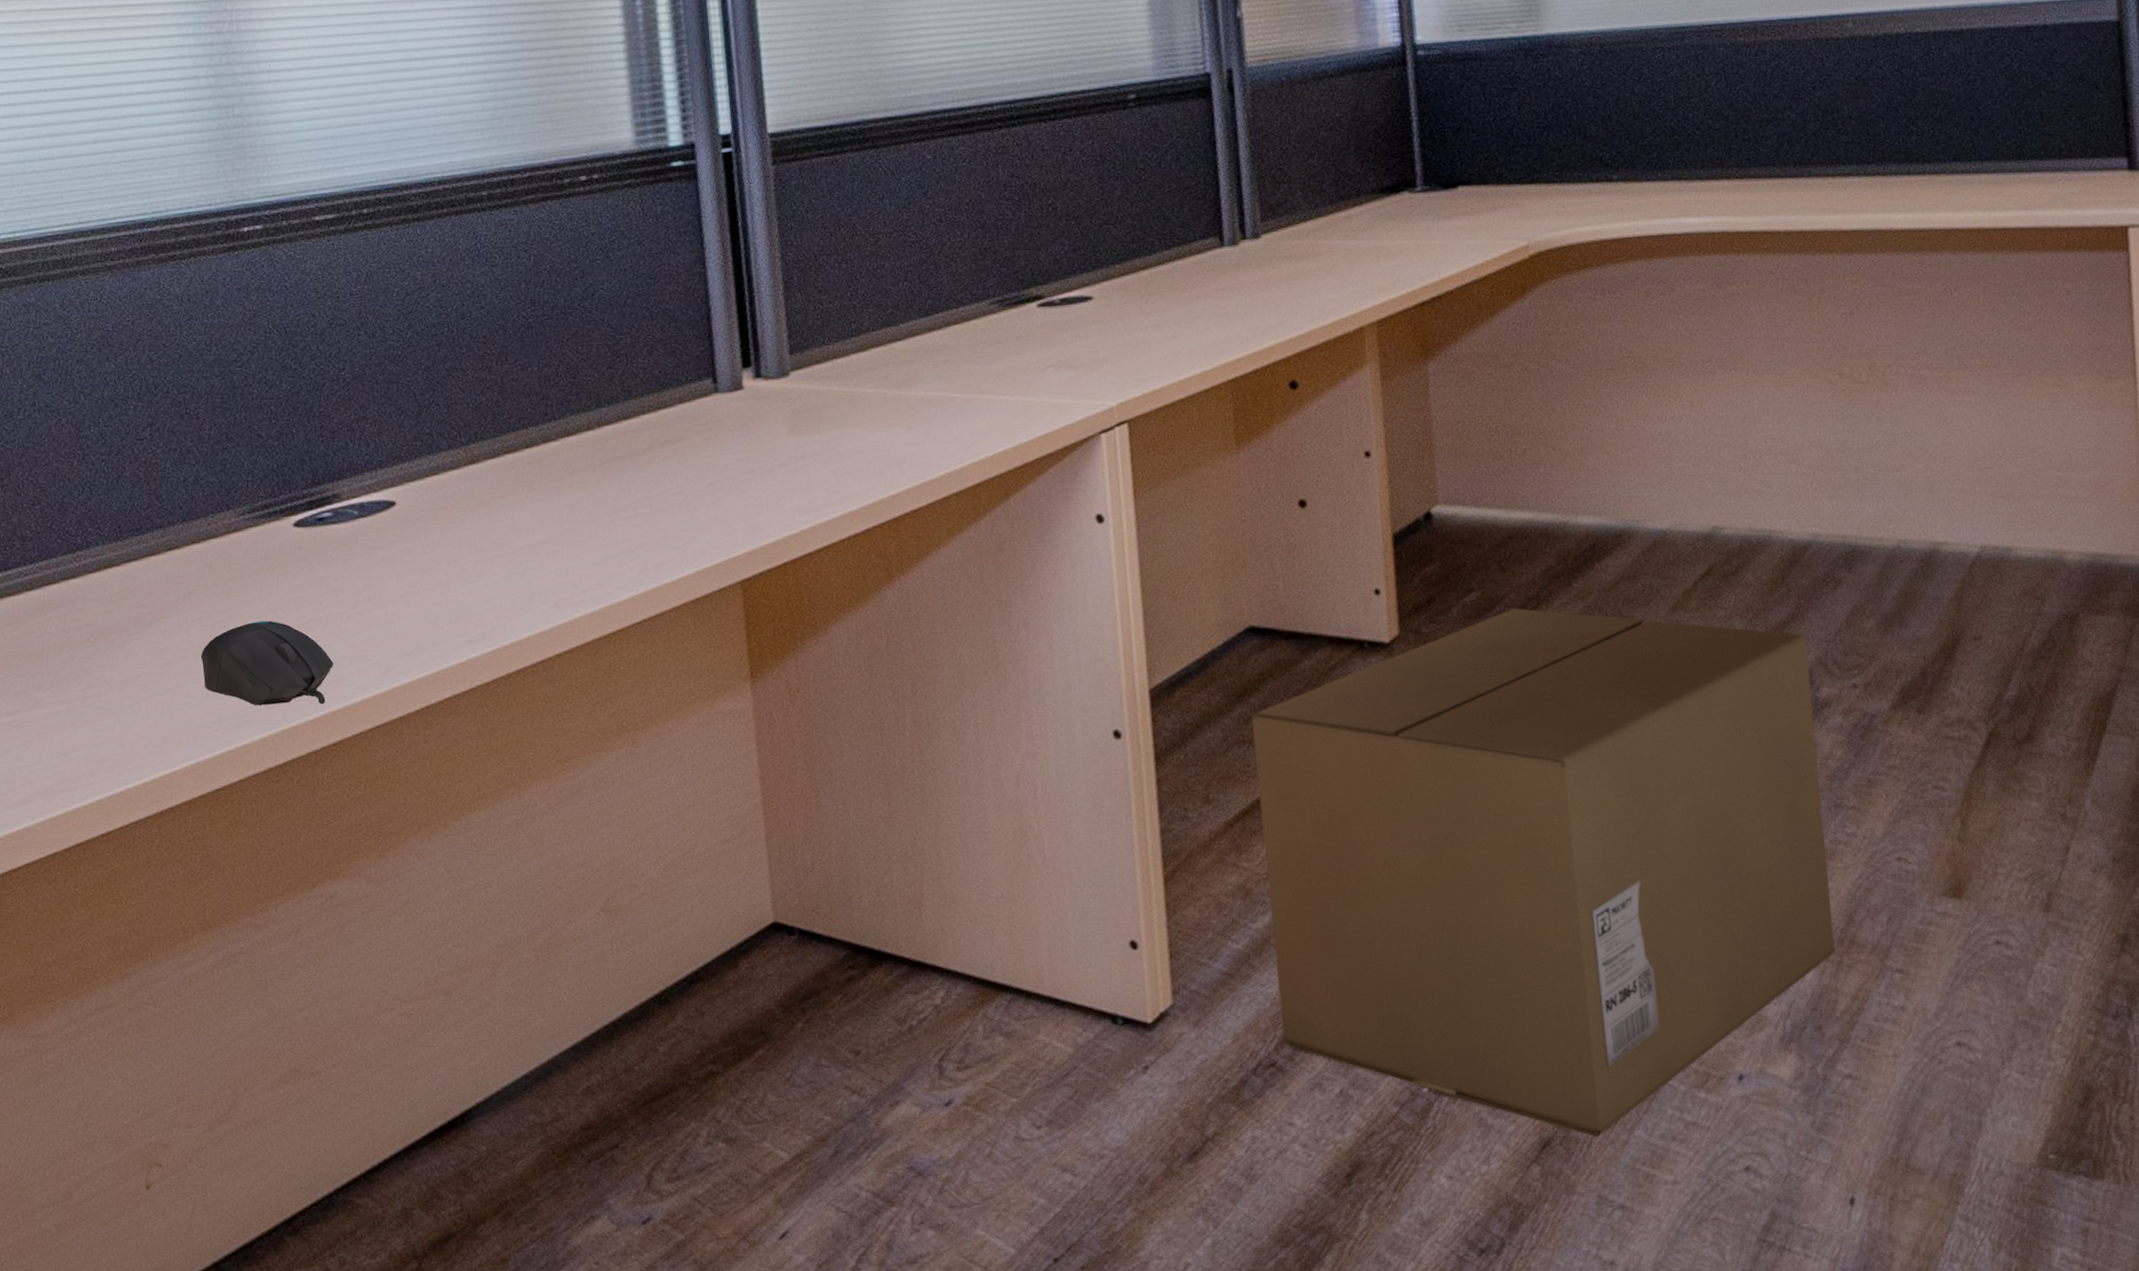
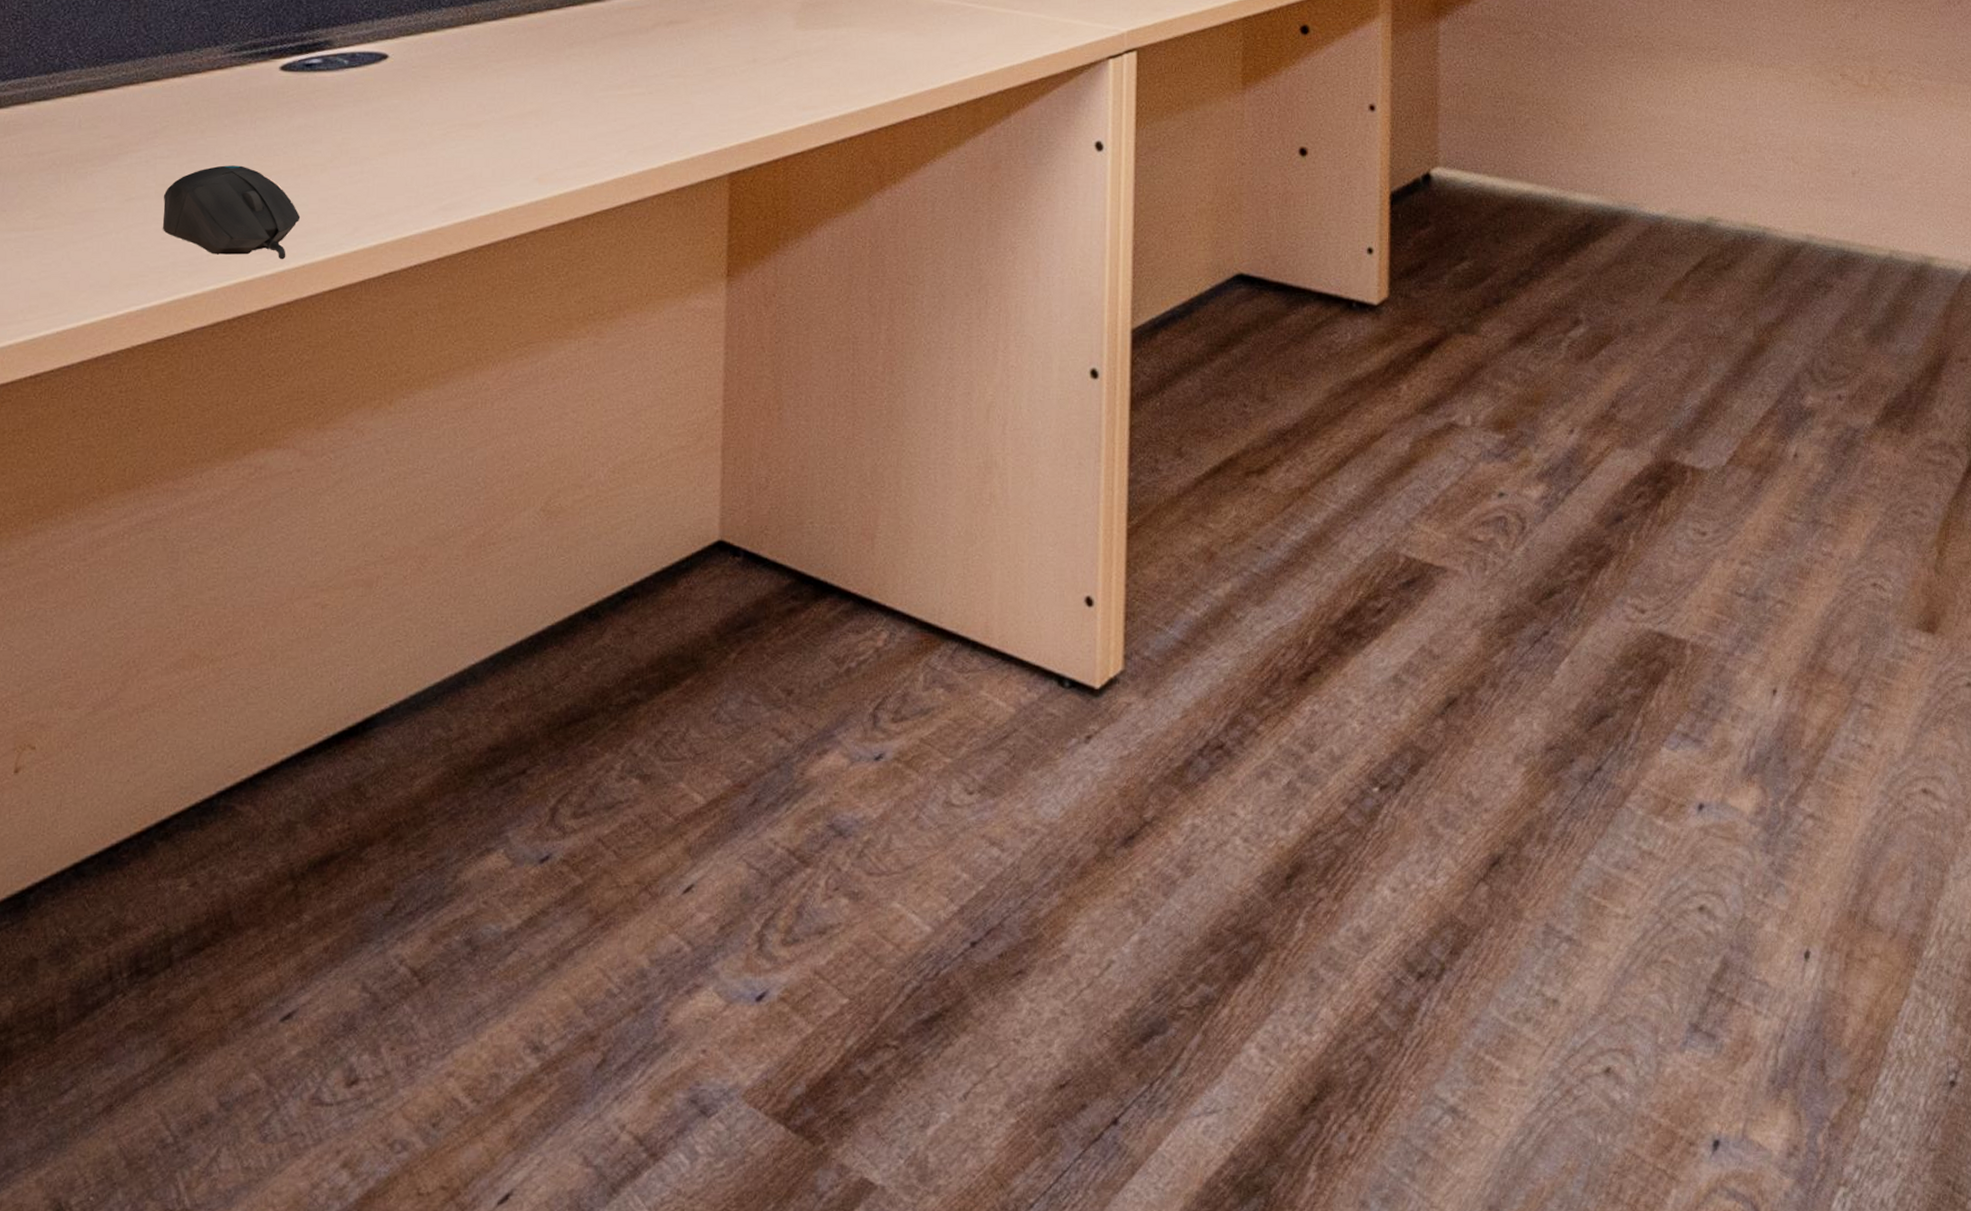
box: present [1251,608,1836,1138] -> none [1231,282,1806,859]

